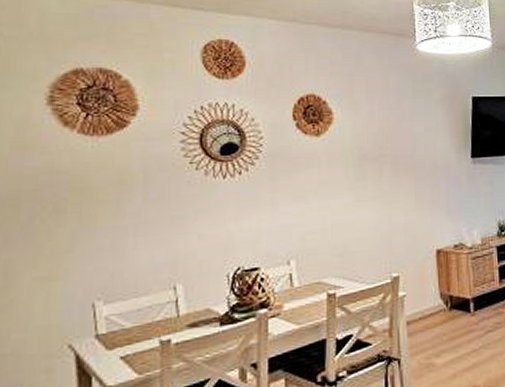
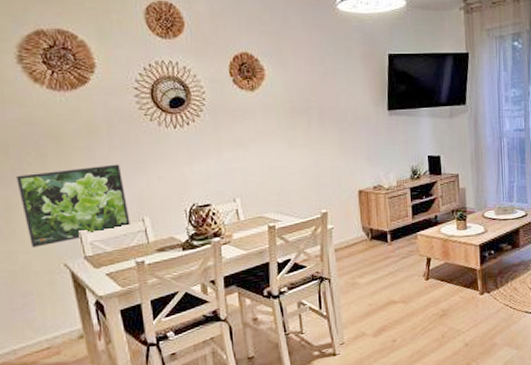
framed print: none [24,220,159,324] -> present [16,164,130,247]

